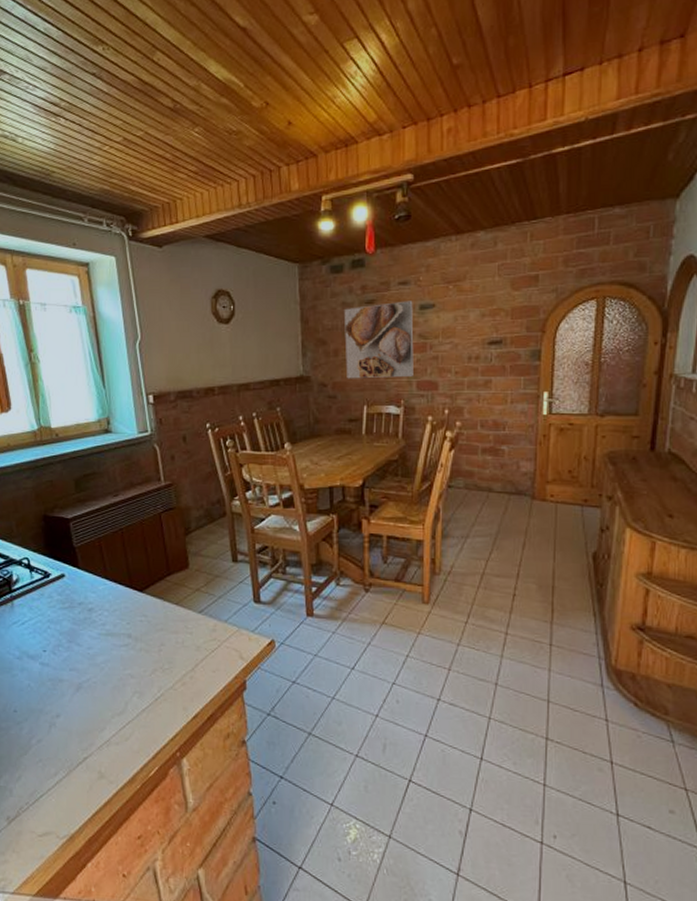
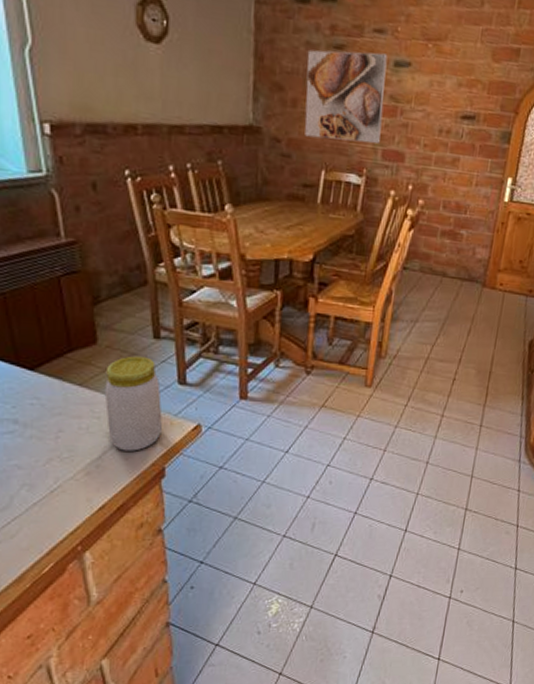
jar: none [195,578,242,664] -> present [104,356,162,451]

